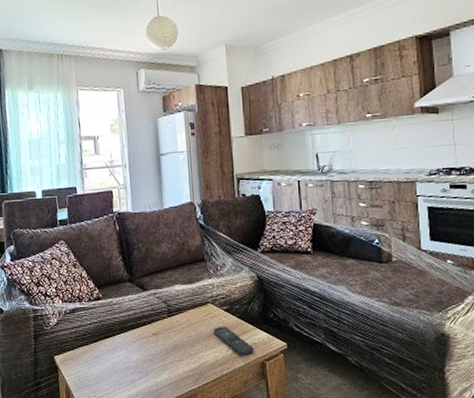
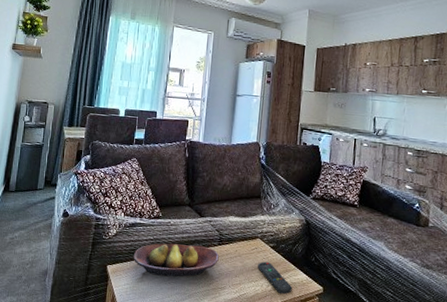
fruit bowl: none [79,320,171,358] -> present [133,243,219,277]

